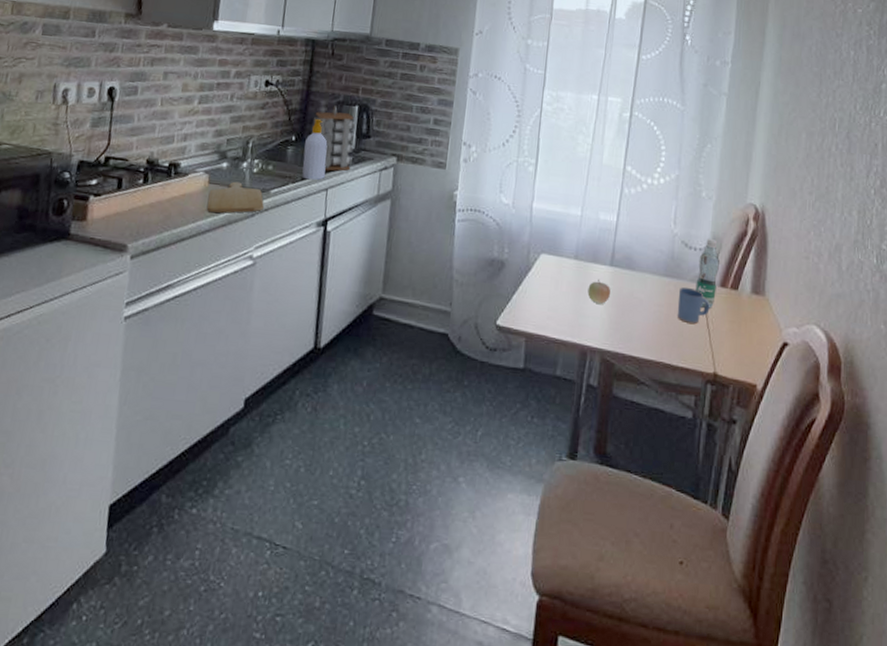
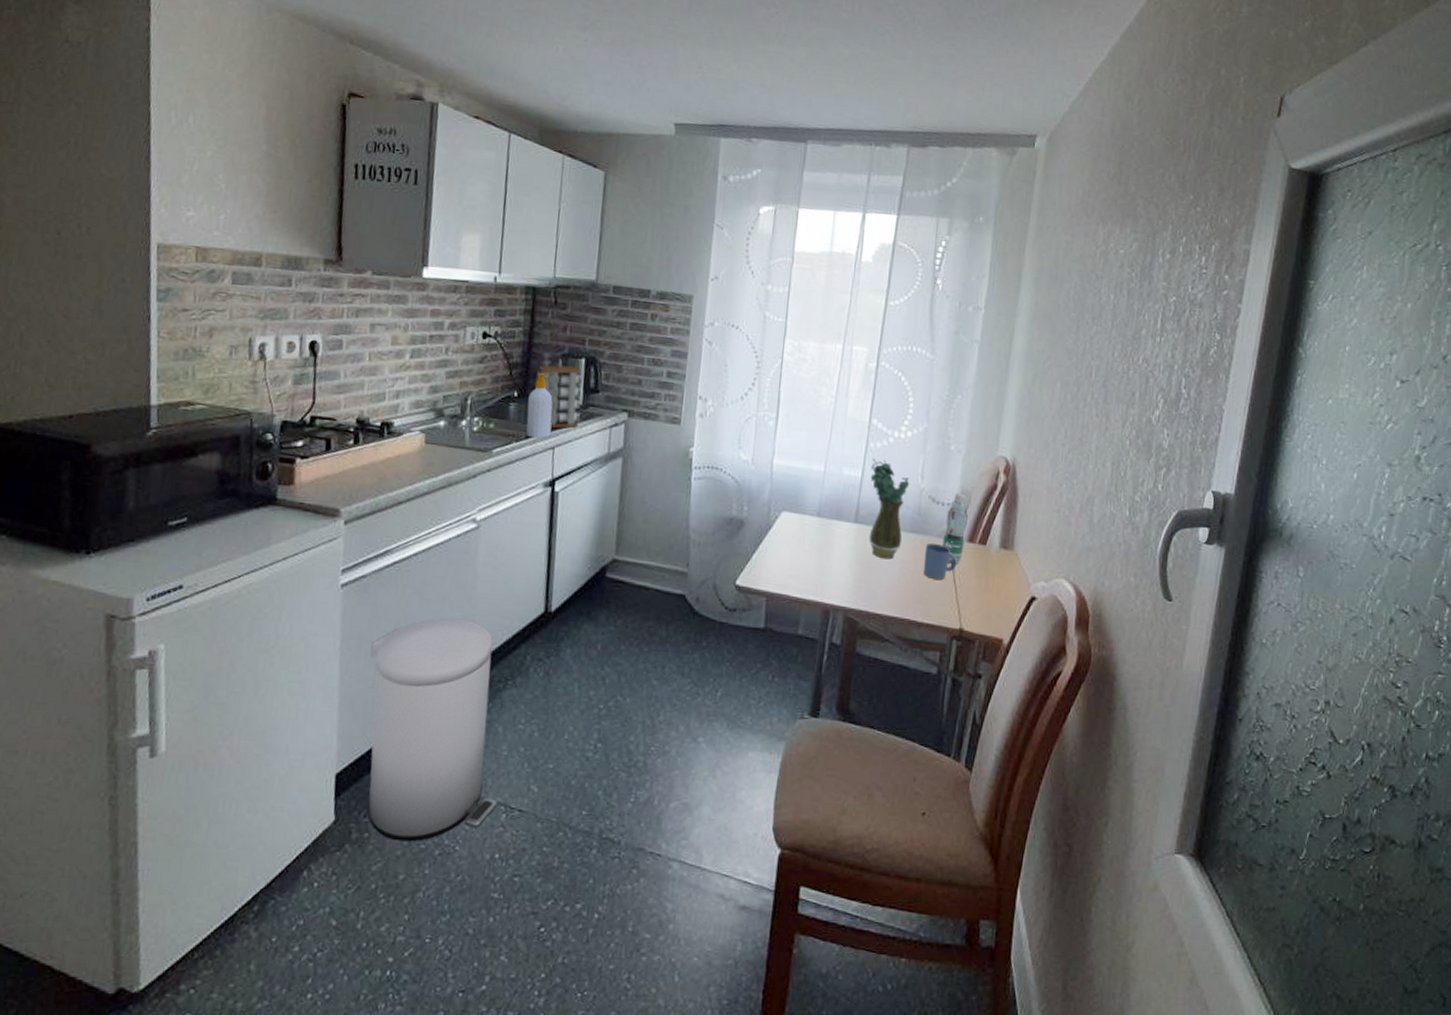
pedal bin: none [138,352,264,577] -> present [367,618,498,842]
chopping board: present [206,181,264,213] -> none [424,441,486,475]
fruit: present [587,280,611,304] -> none [830,537,855,562]
vase: none [624,203,663,303] -> present [868,458,910,560]

